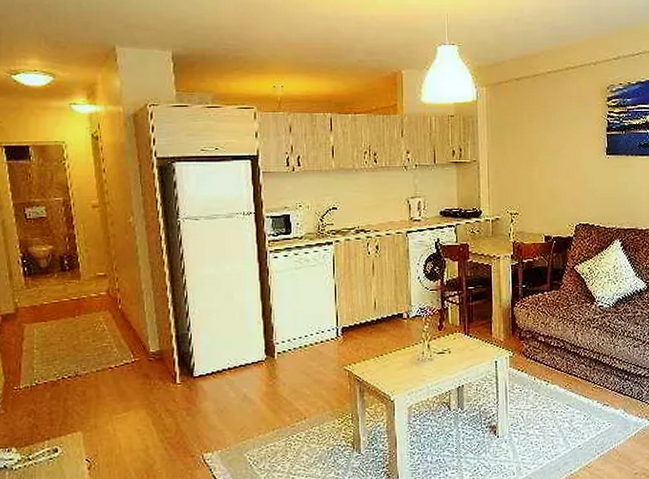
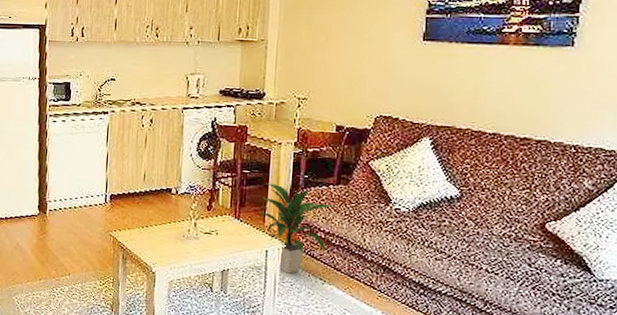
indoor plant: none [486,296,552,380] -> present [259,183,336,274]

